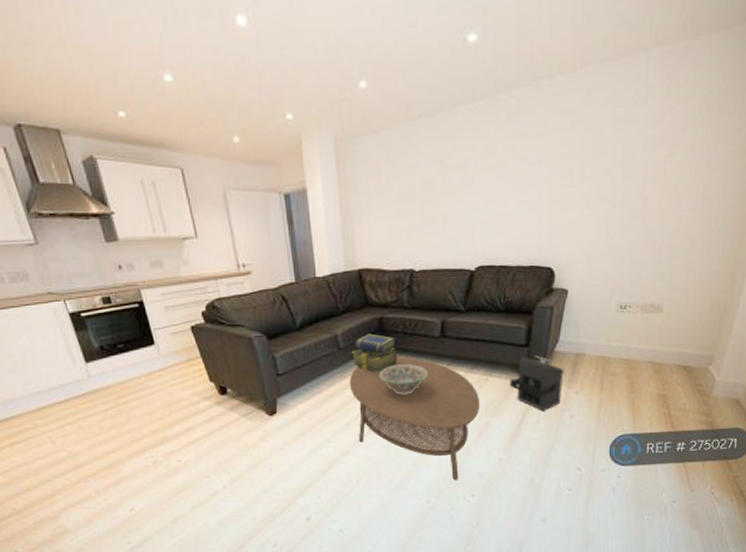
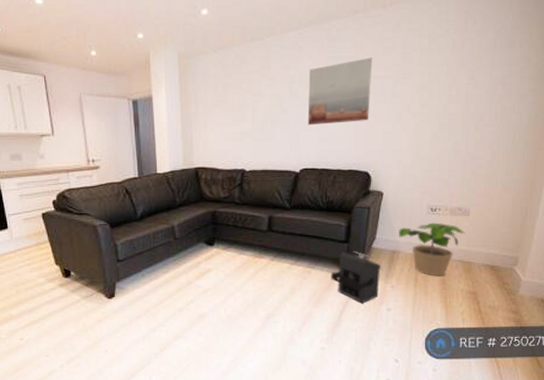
coffee table: present [349,356,480,480] -> none [183,247,304,367]
stack of books: present [352,333,397,373] -> none [186,226,227,262]
decorative bowl: present [379,364,427,395] -> none [211,255,255,283]
wall art: none [483,133,558,217] -> present [307,57,372,126]
potted plant: none [583,321,657,380] -> present [398,222,465,276]

